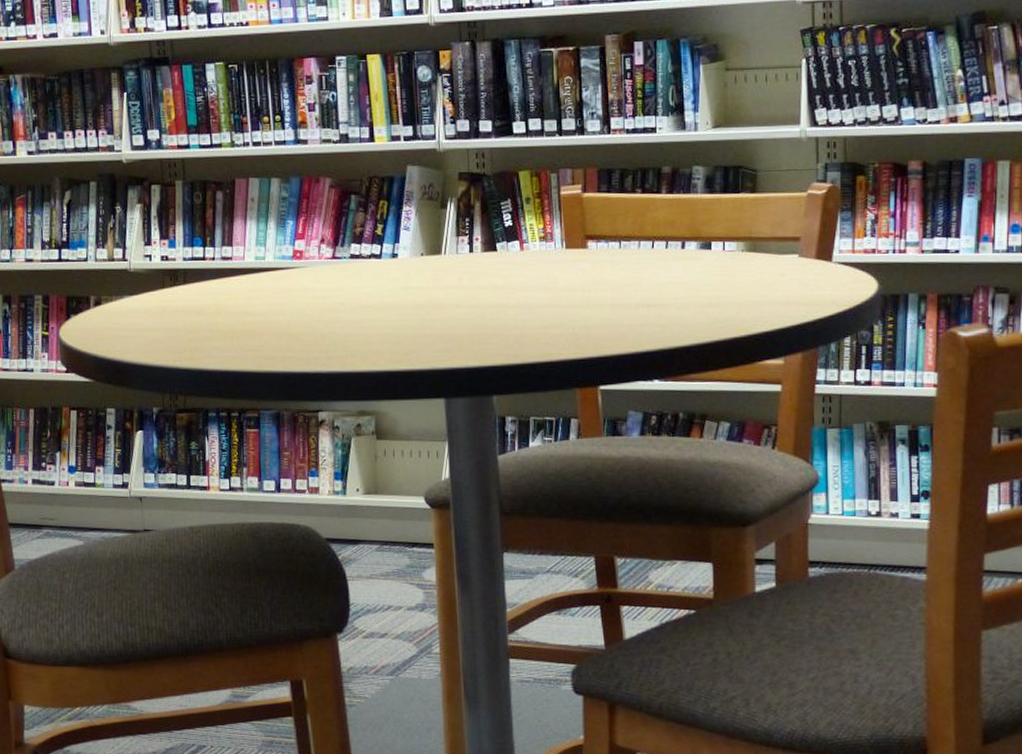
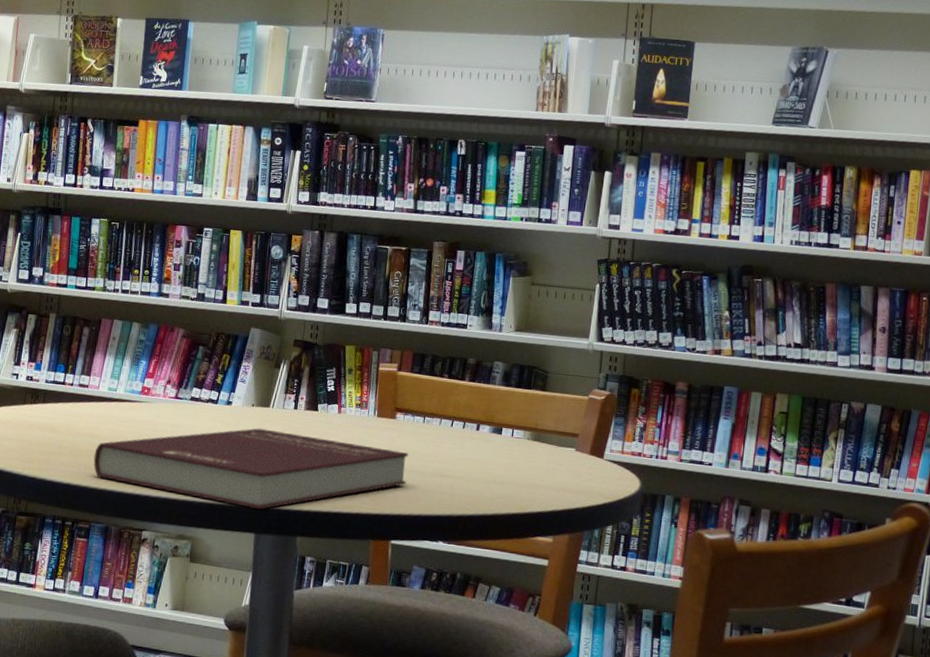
book: none [251,279,608,372] -> present [93,428,409,510]

